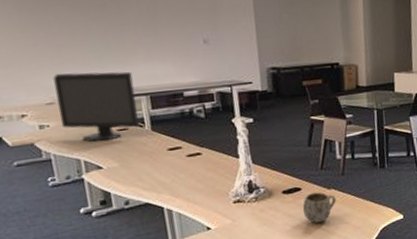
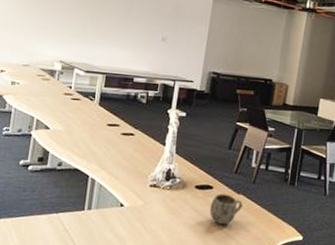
monitor: present [53,71,139,143] -> none [28,42,97,107]

